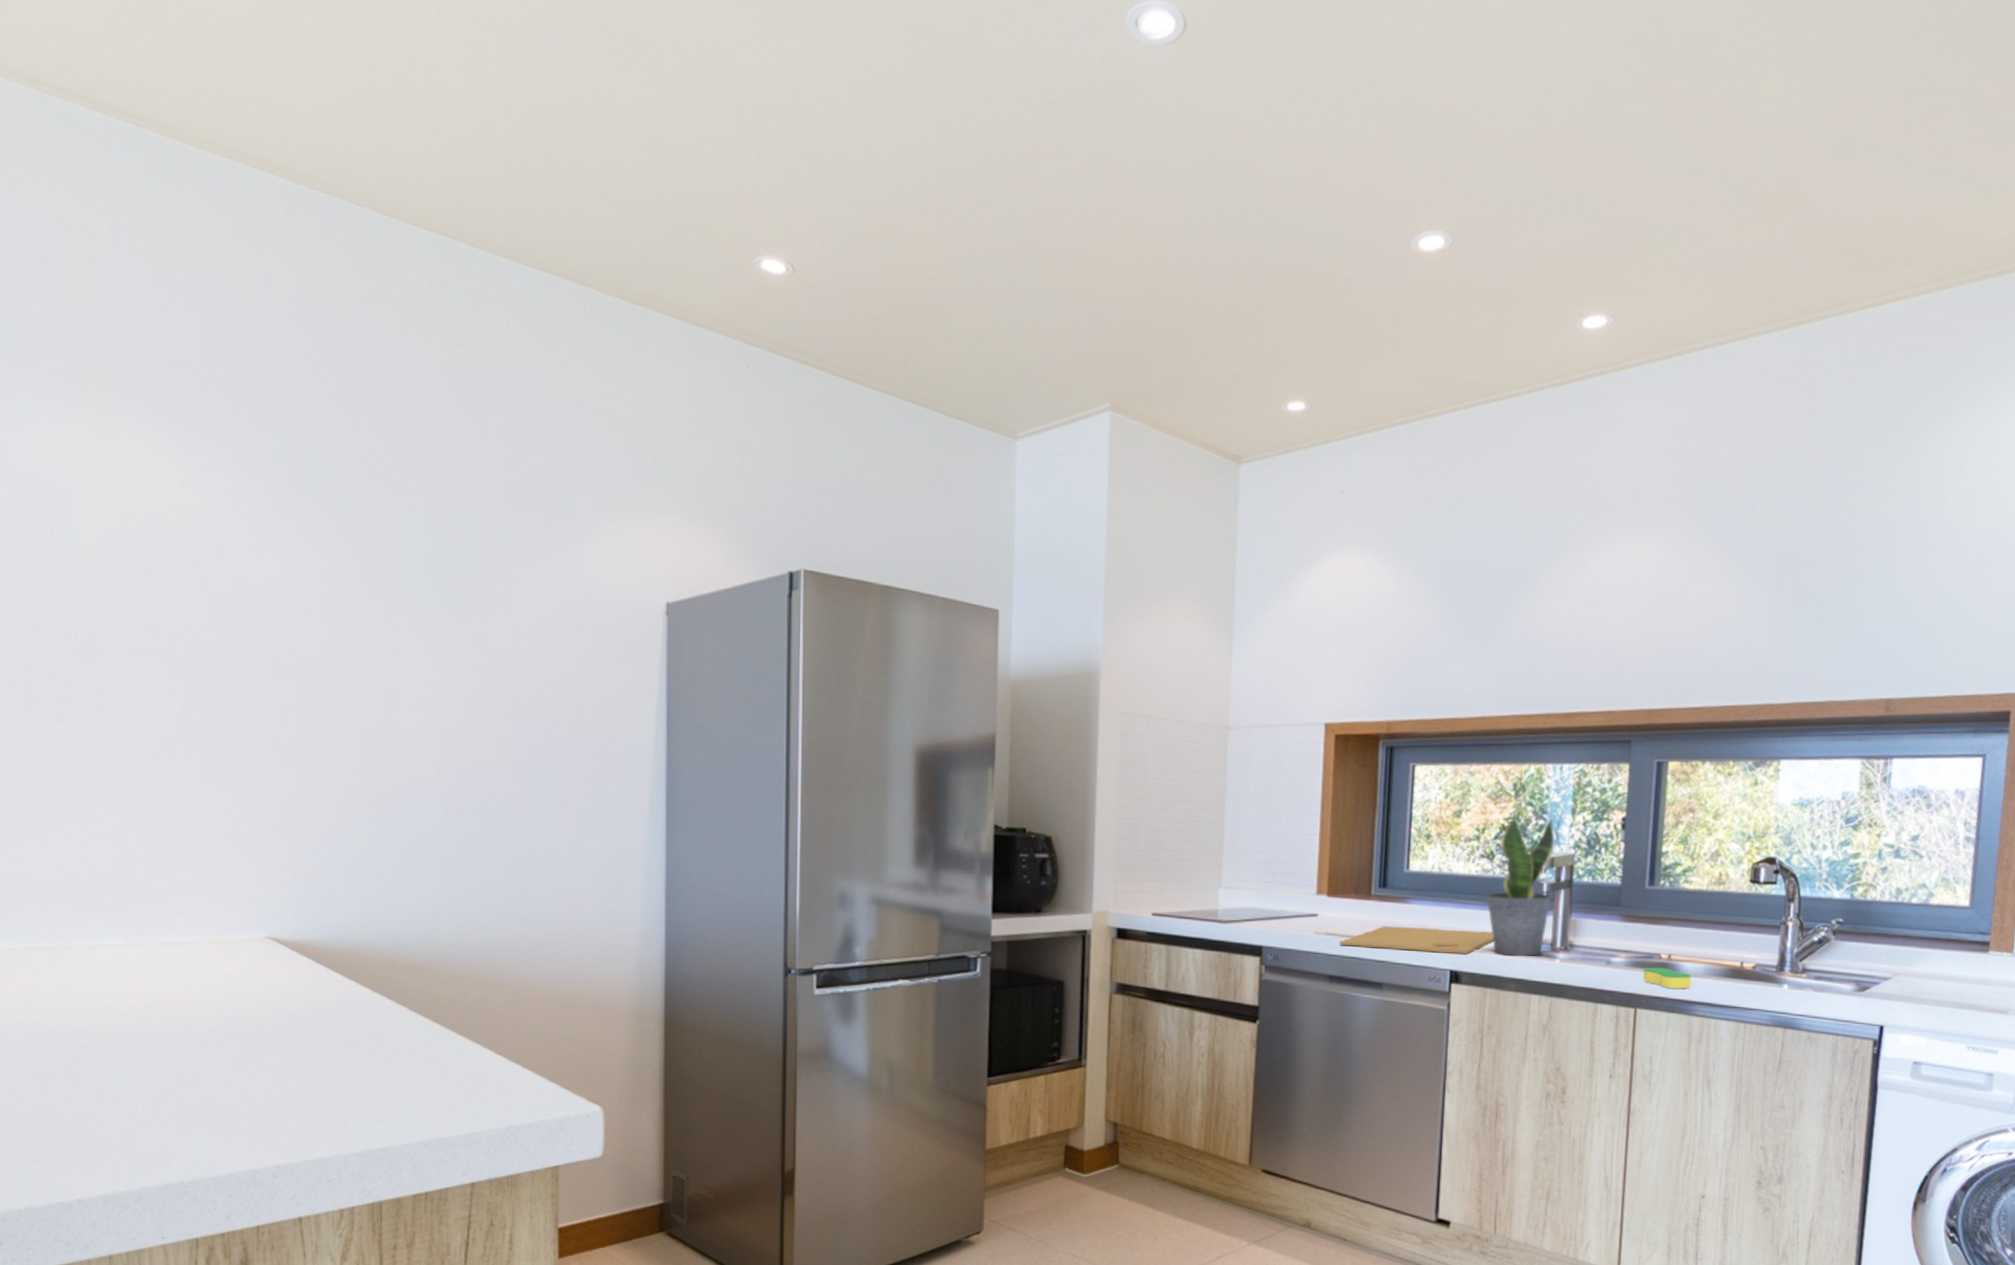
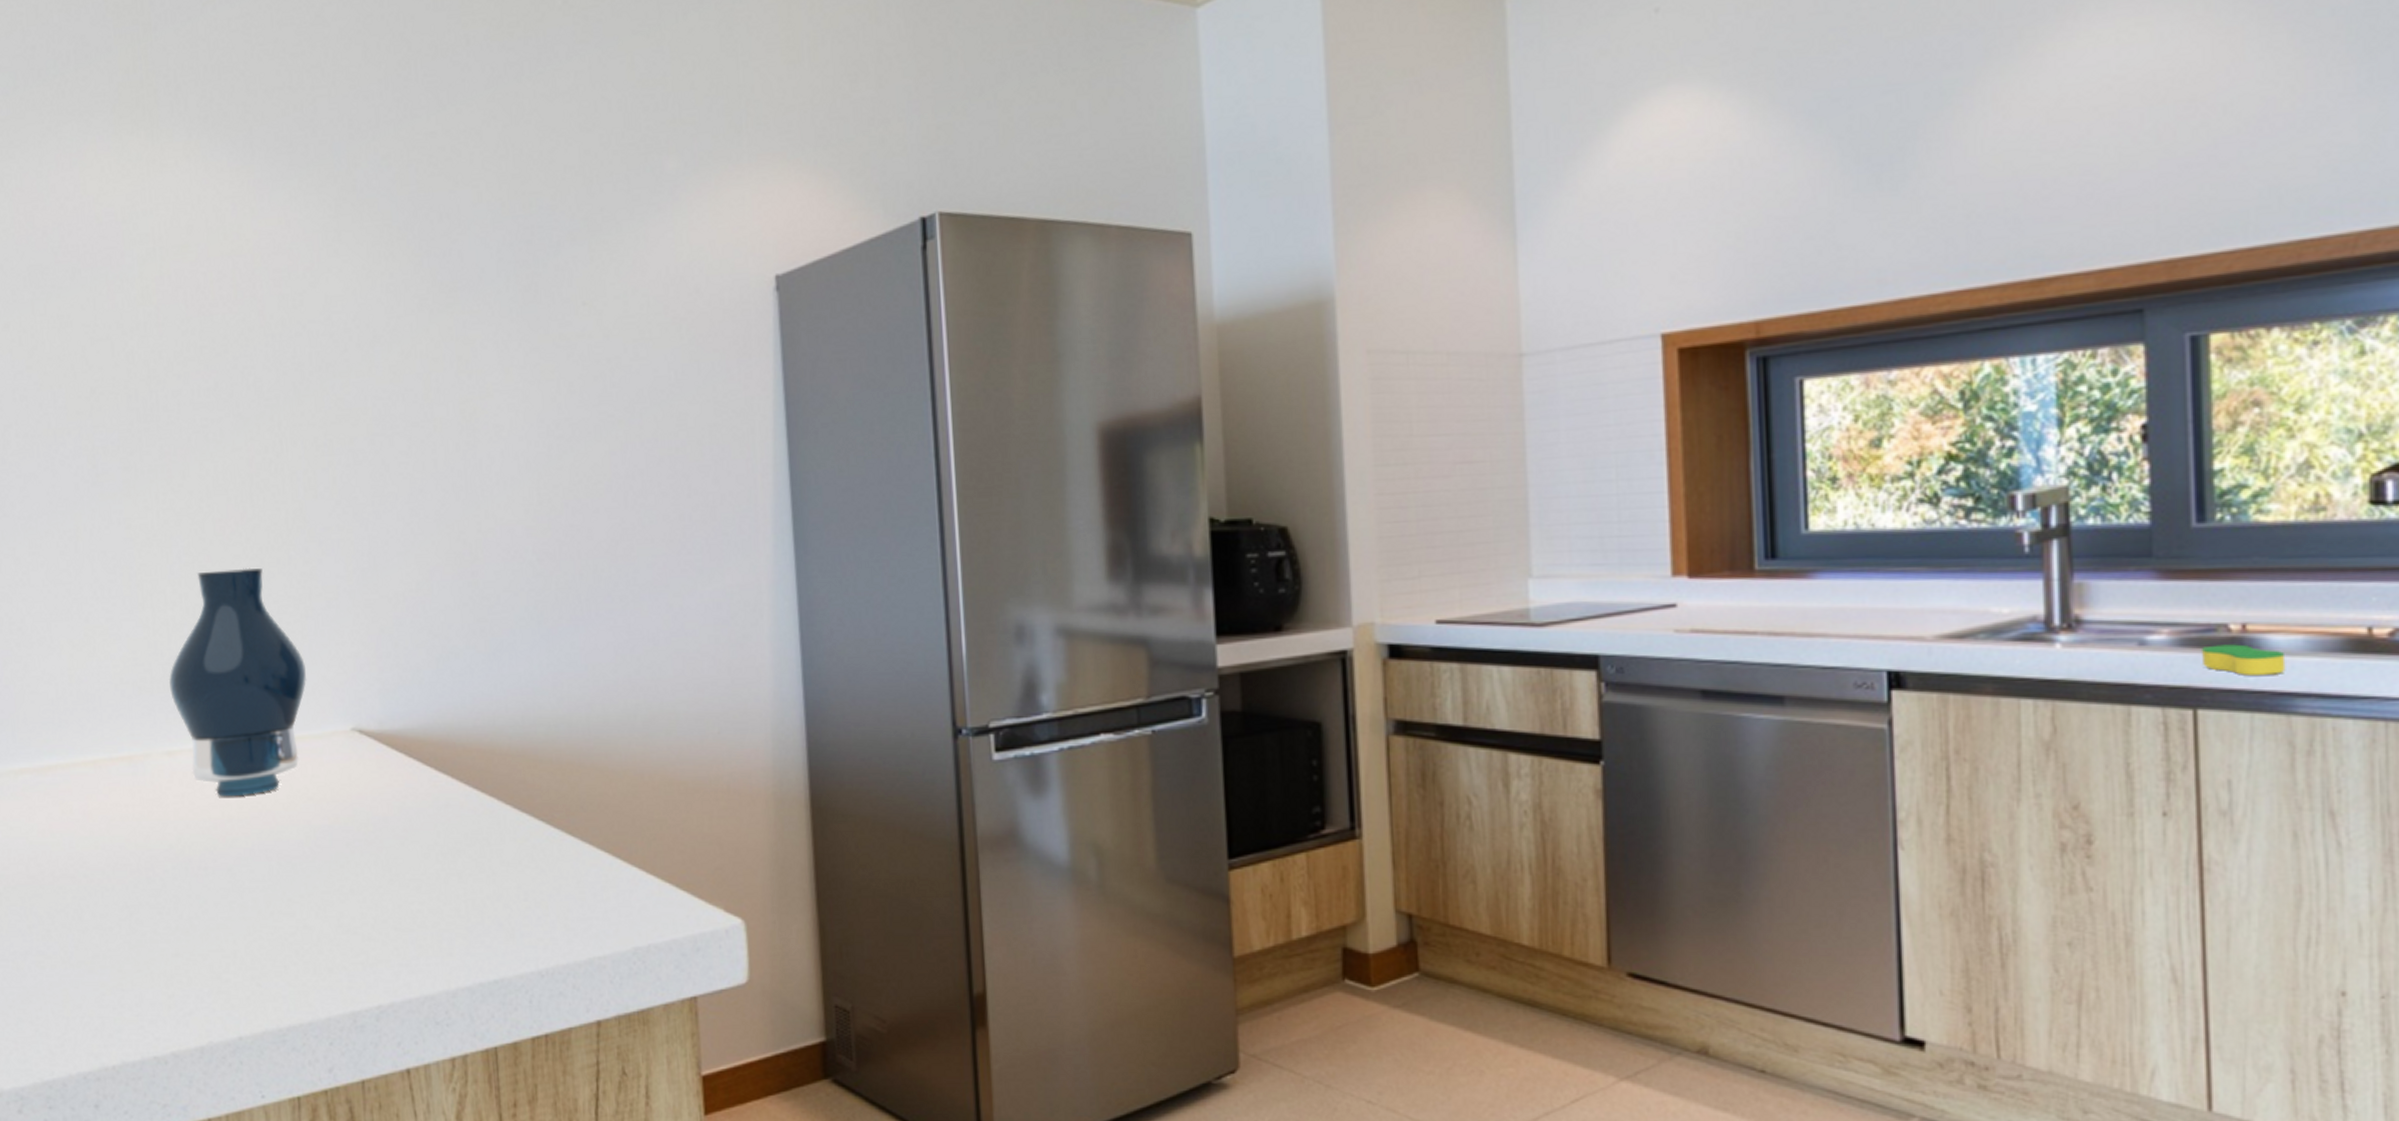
vase: none [93,795,227,987] -> present [168,568,307,797]
cutting board: present [1339,926,1494,954] -> none [1712,610,1952,647]
potted plant: present [1486,815,1555,957] -> none [1932,436,2039,644]

